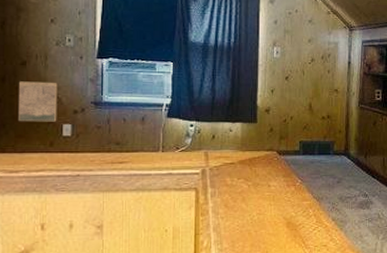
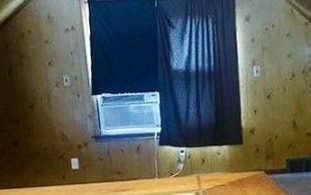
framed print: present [19,81,58,122] -> none [30,121,66,159]

